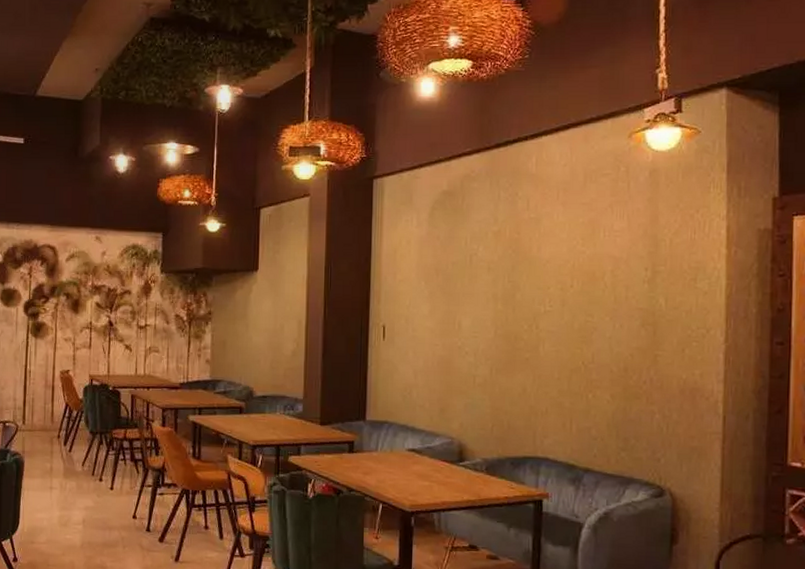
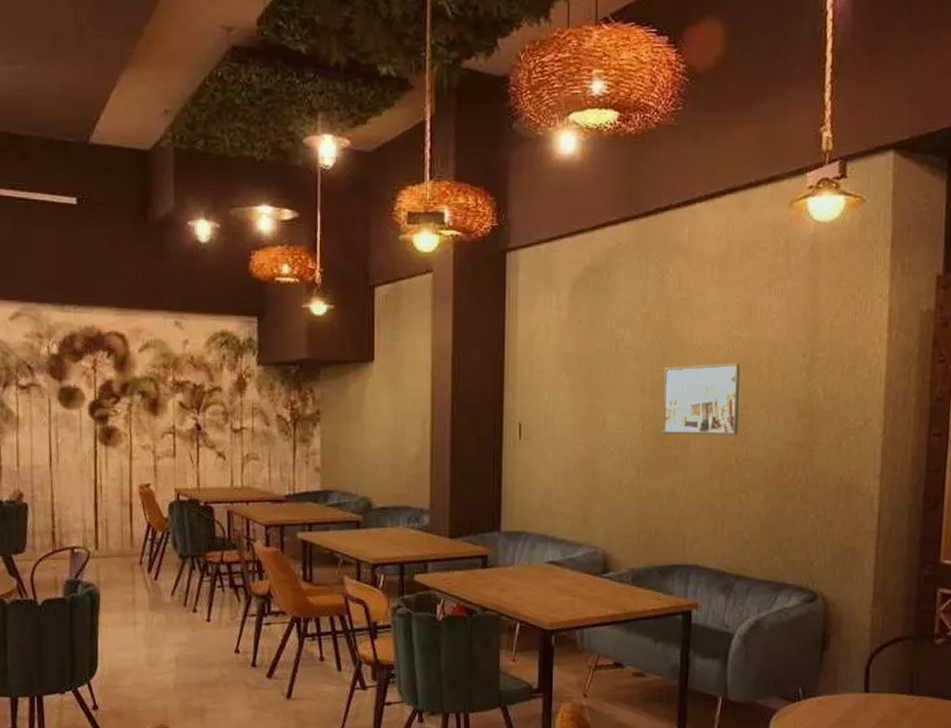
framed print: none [513,275,586,340] -> present [662,363,740,436]

